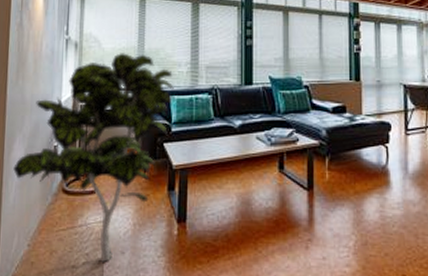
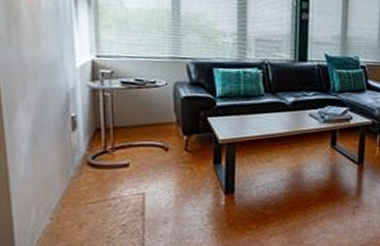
indoor plant: present [13,53,174,262] -> none [19,15,218,232]

